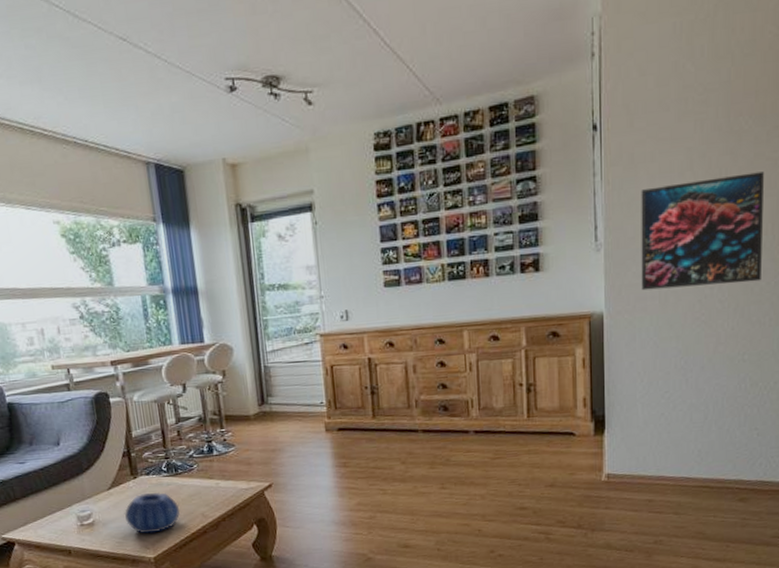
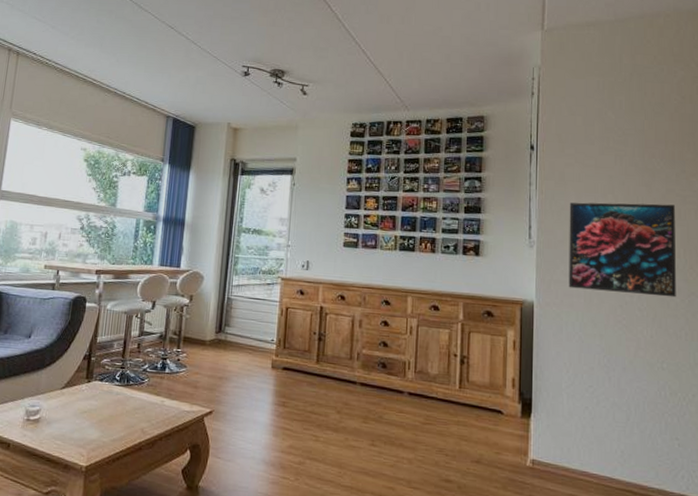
decorative bowl: present [124,492,180,534] -> none [69,399,123,441]

